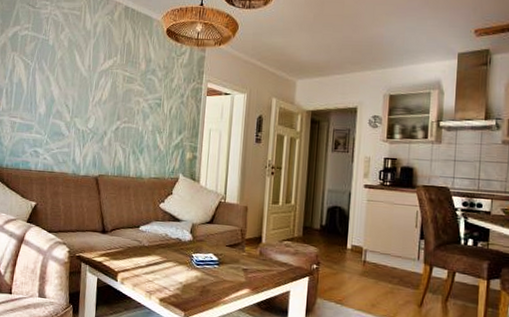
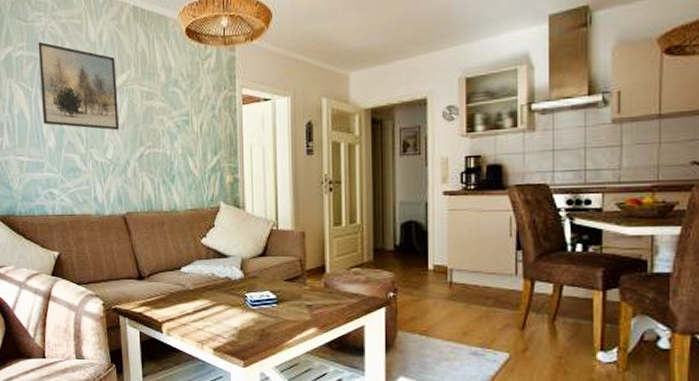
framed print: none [37,25,105,105] -> present [37,41,120,131]

